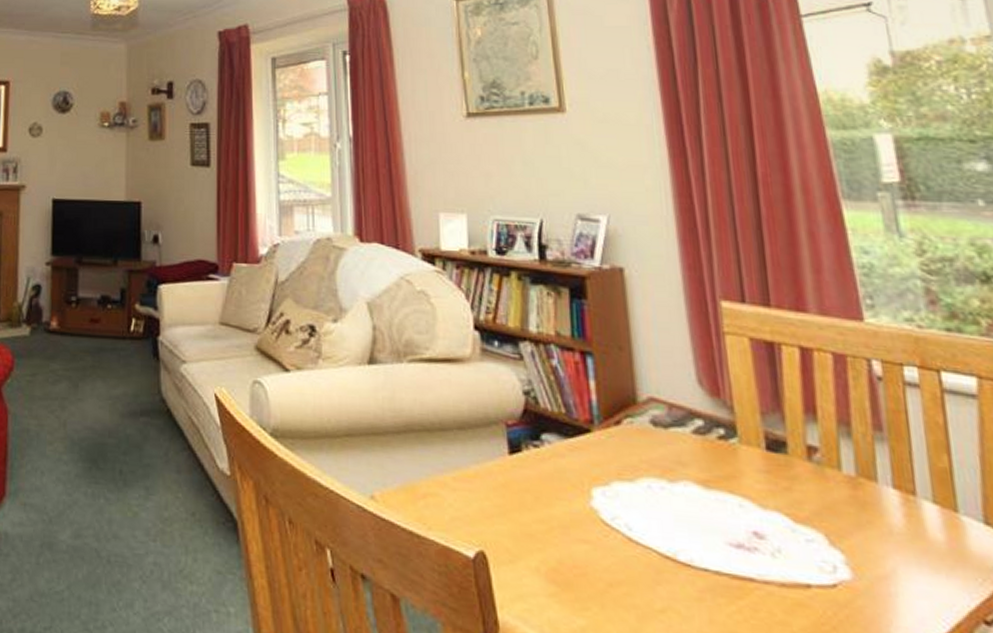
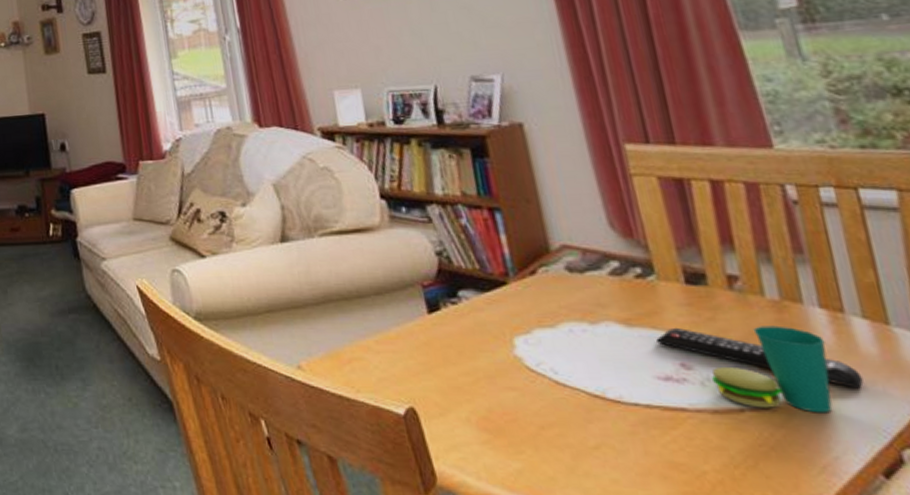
remote control: none [732,493,928,575] -> present [656,327,864,389]
cup: none [781,500,897,597] -> present [711,325,833,413]

